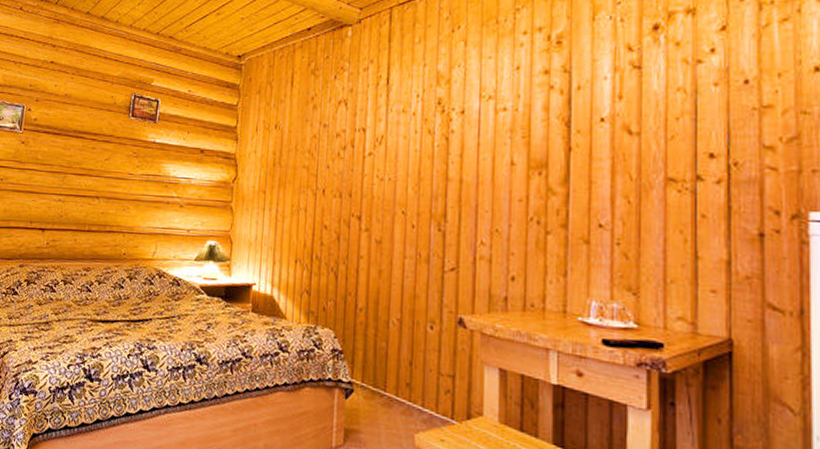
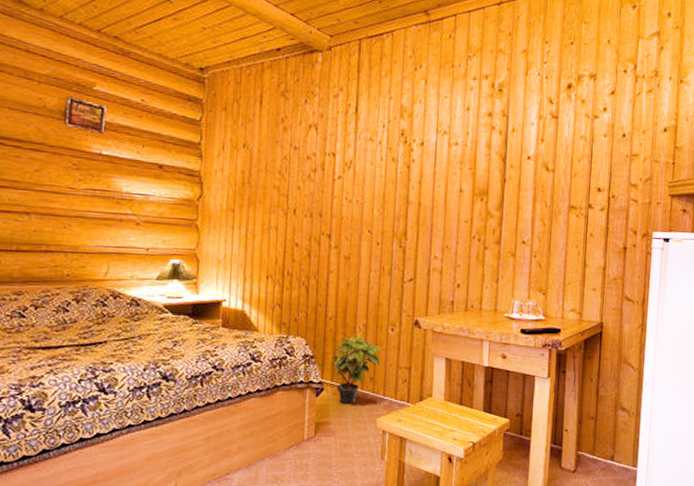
potted plant: none [361,329,420,412] -> present [331,333,382,404]

